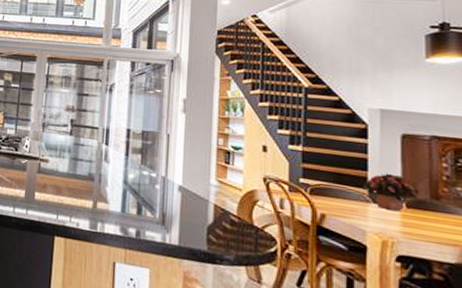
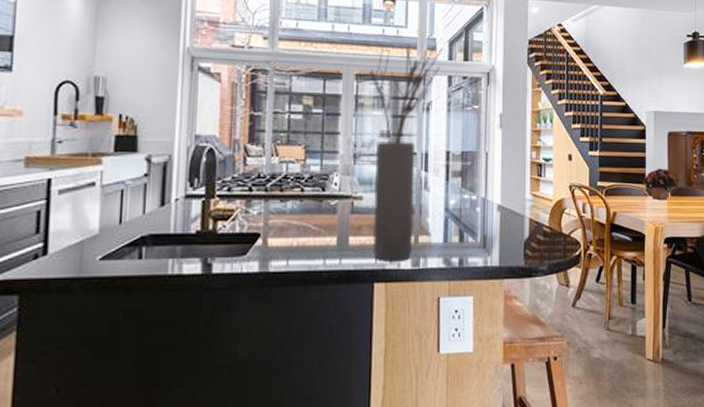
vase: none [55,33,127,222] -> present [369,43,443,263]

